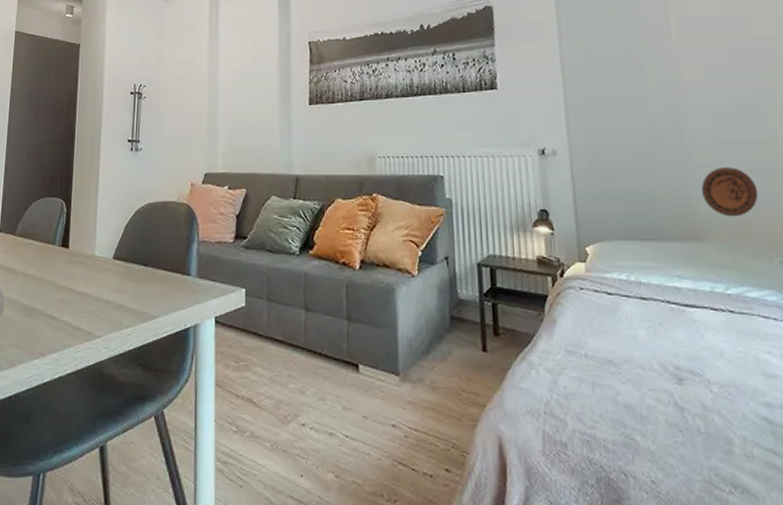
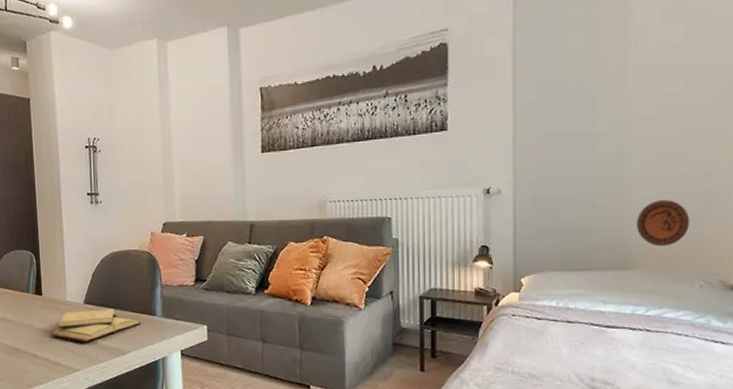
diary: none [73,266,173,304] -> present [50,309,141,342]

